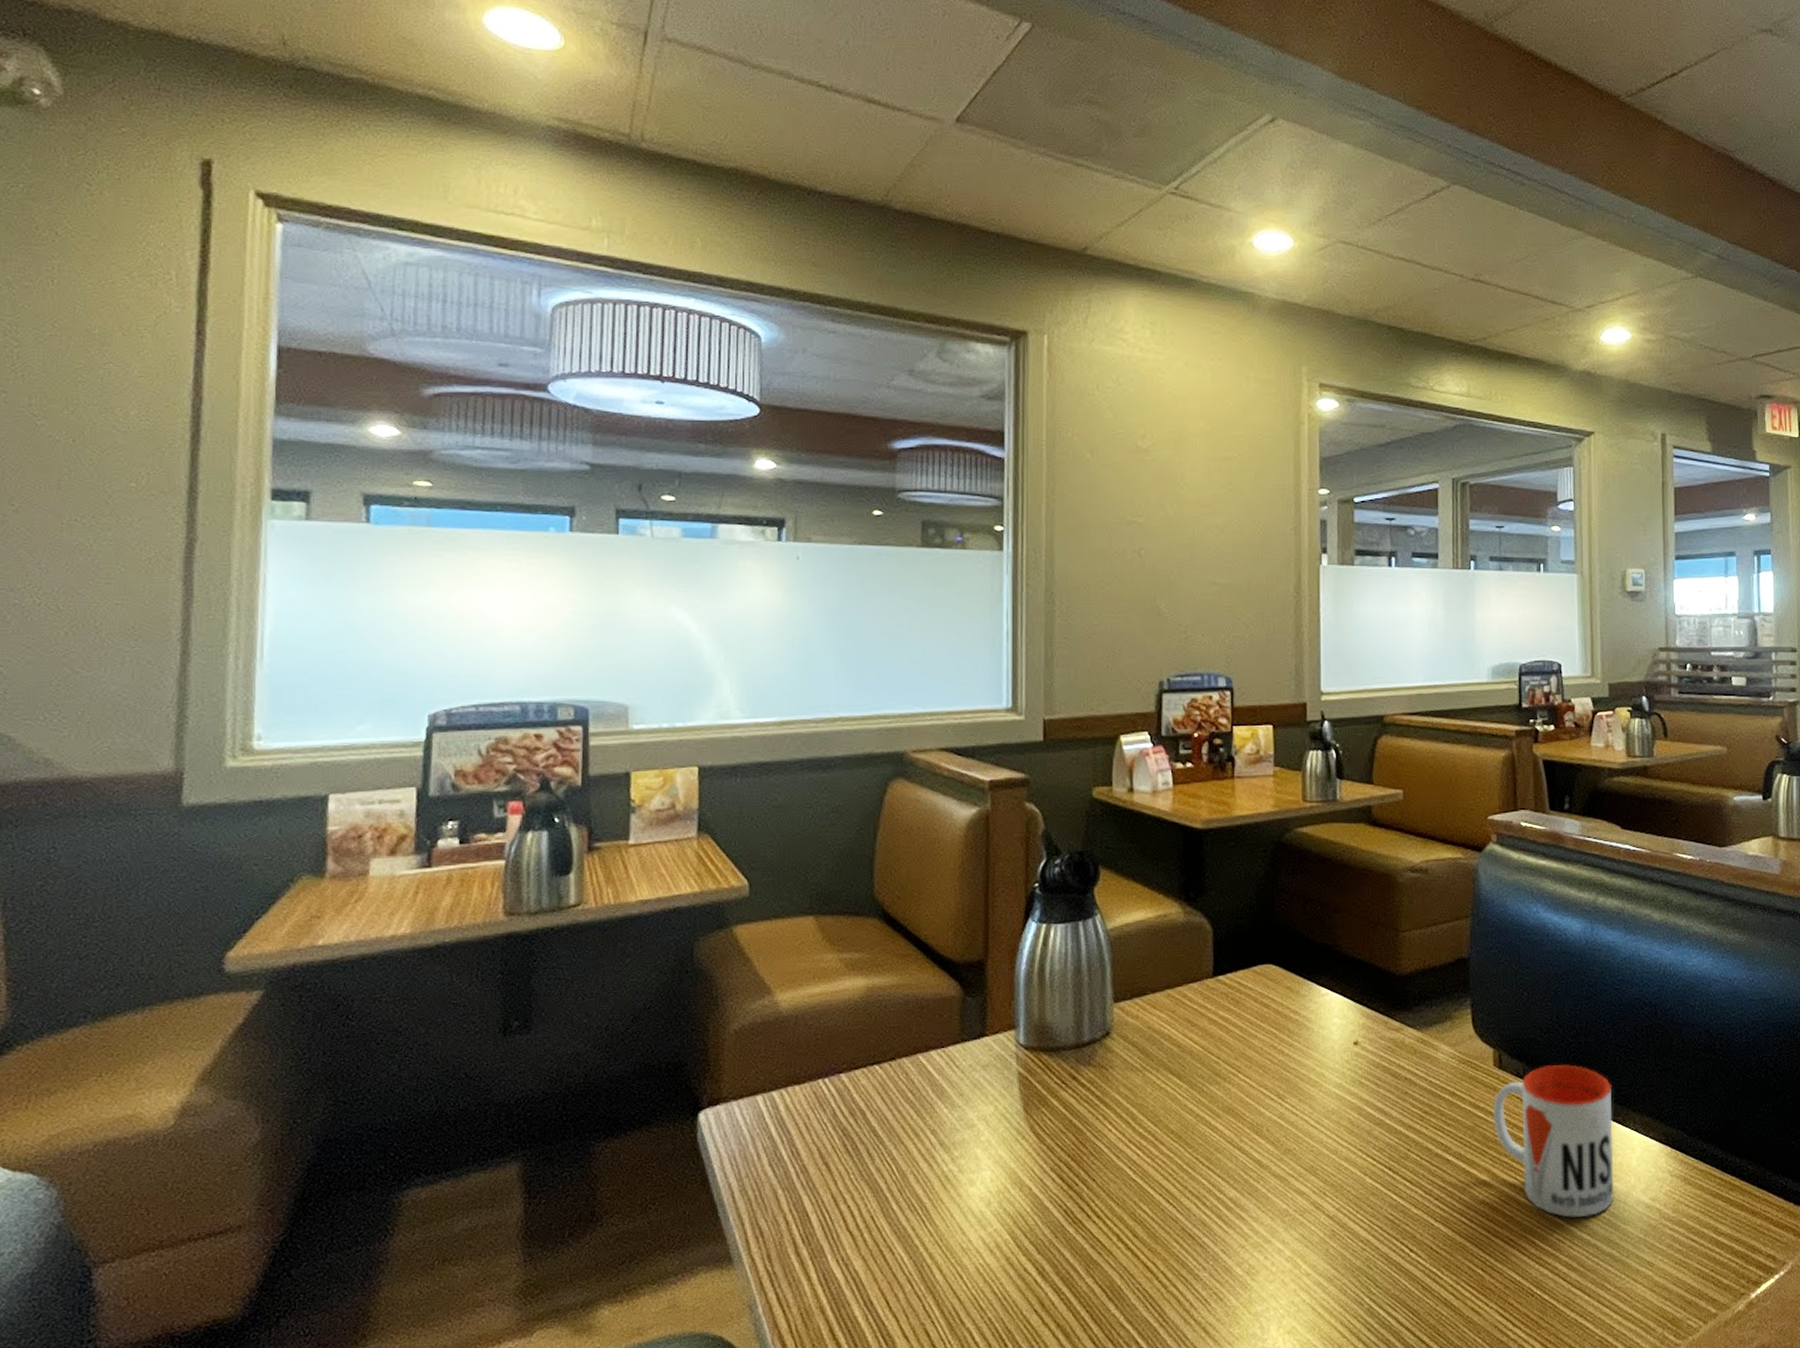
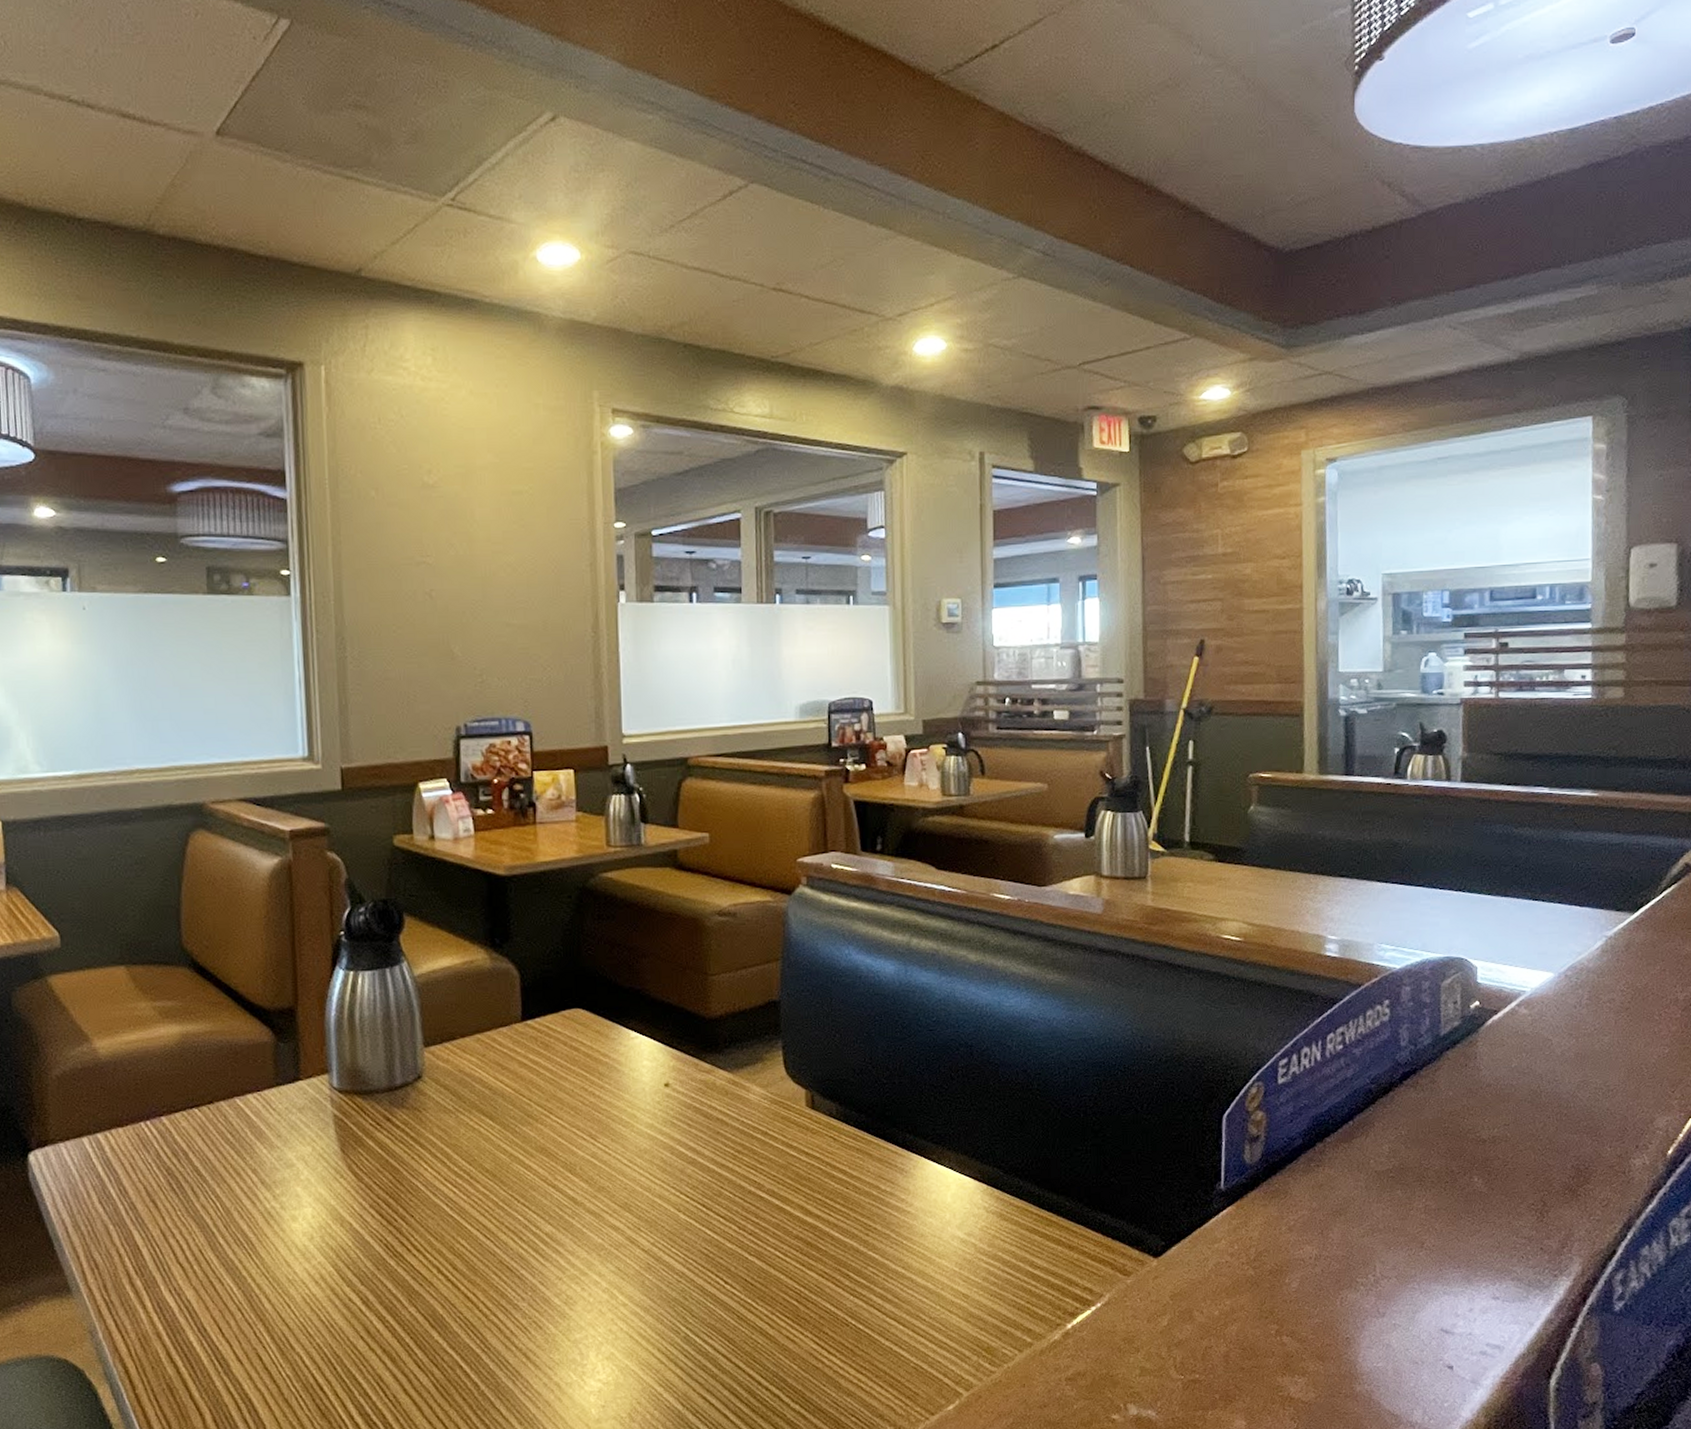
mug: present [1492,1064,1614,1218] -> none [805,1104,929,1252]

